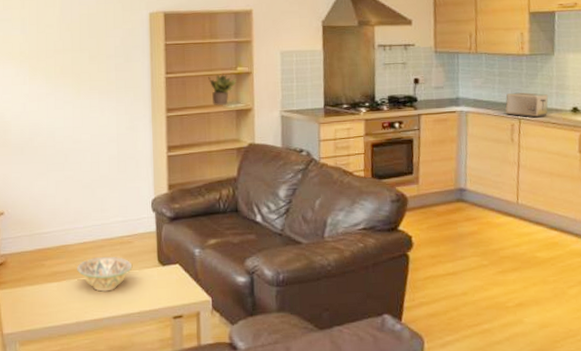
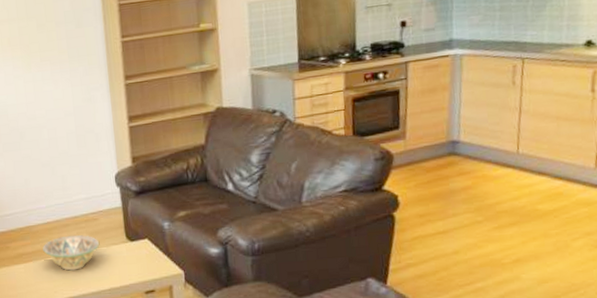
potted plant: present [208,73,237,106] -> none [168,32,201,69]
toaster: present [505,92,549,118] -> none [506,27,558,56]

